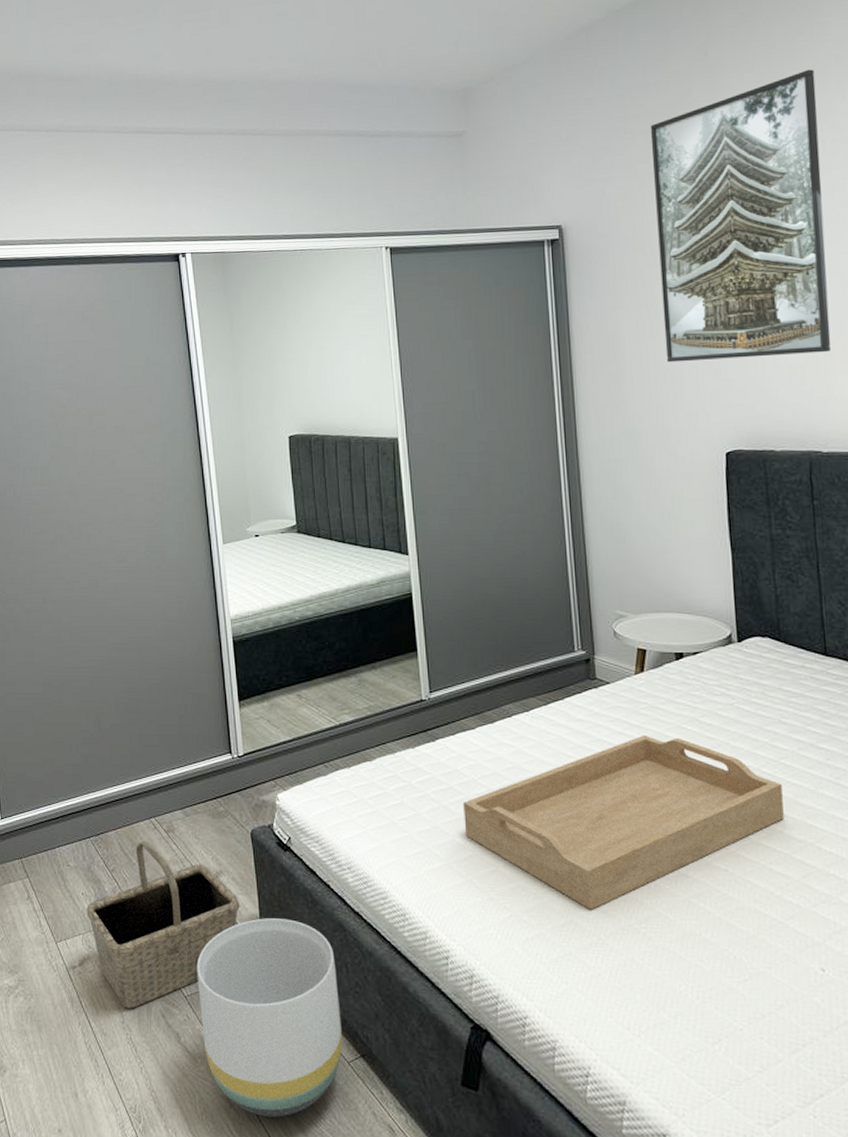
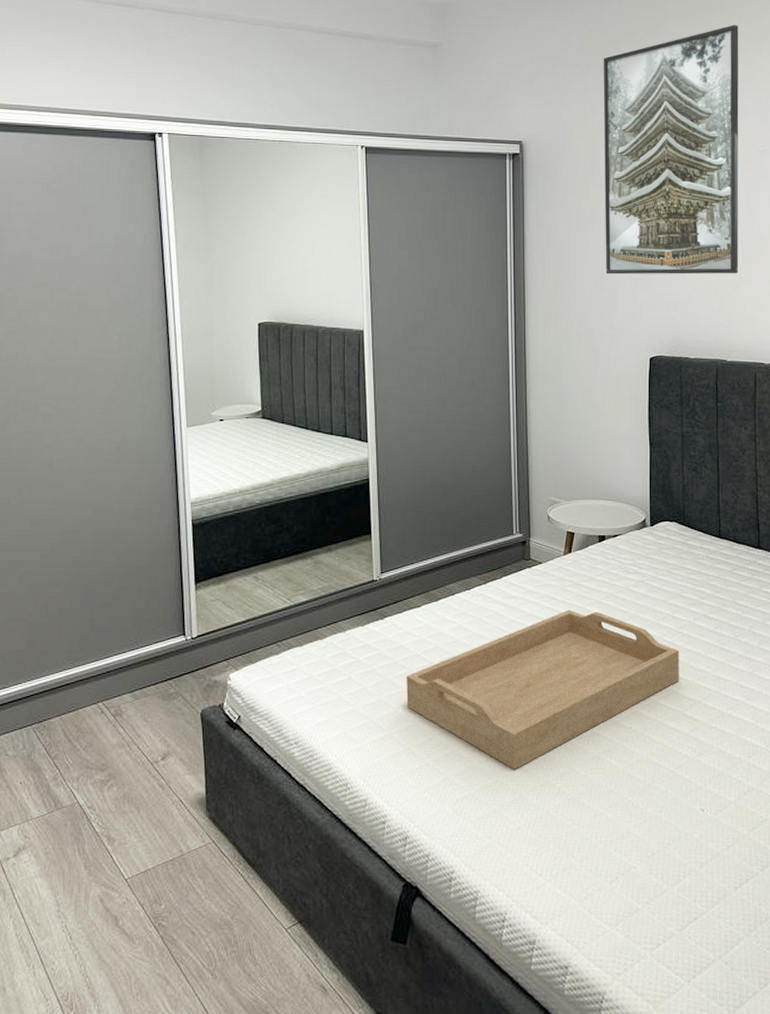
basket: present [86,840,240,1009] -> none [24,725,186,897]
planter: present [196,918,342,1118] -> none [138,796,281,990]

